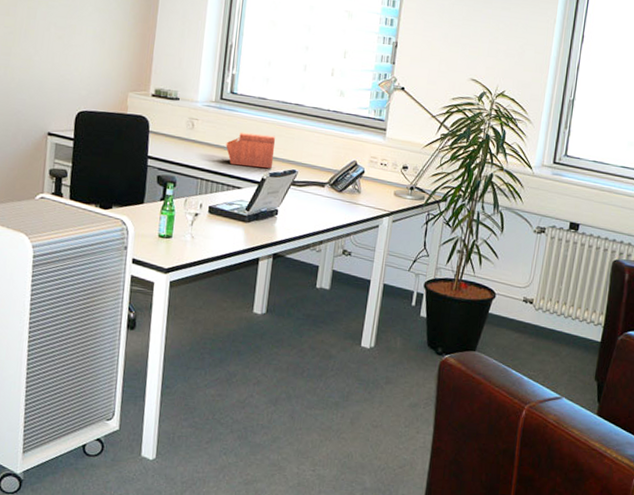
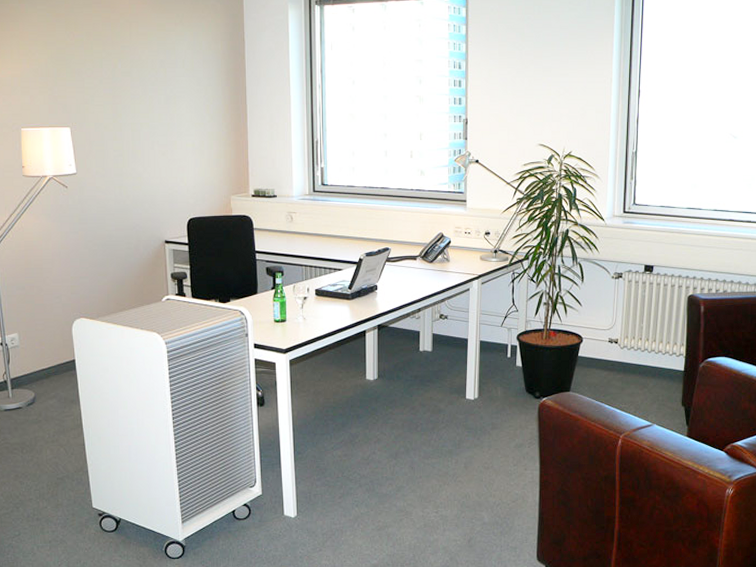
sewing box: present [225,131,276,169] -> none [323,218,368,250]

